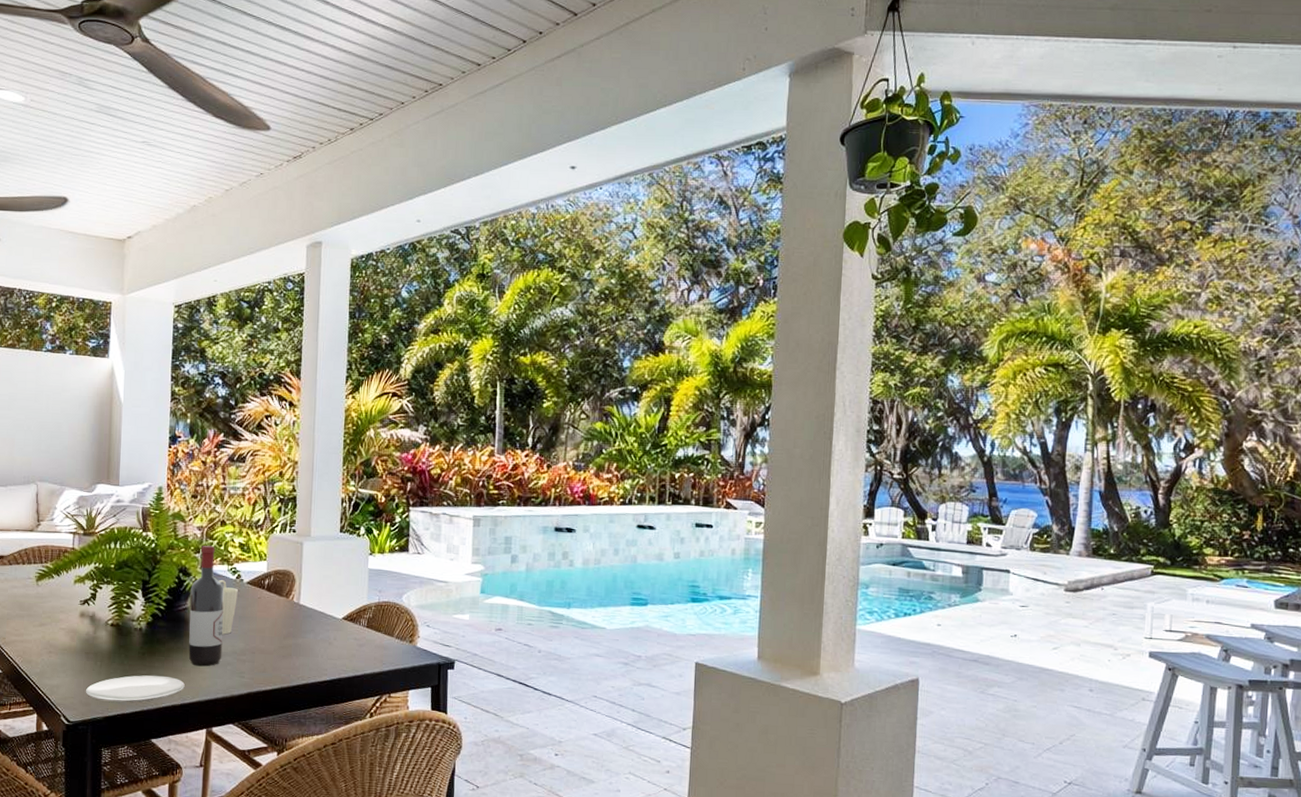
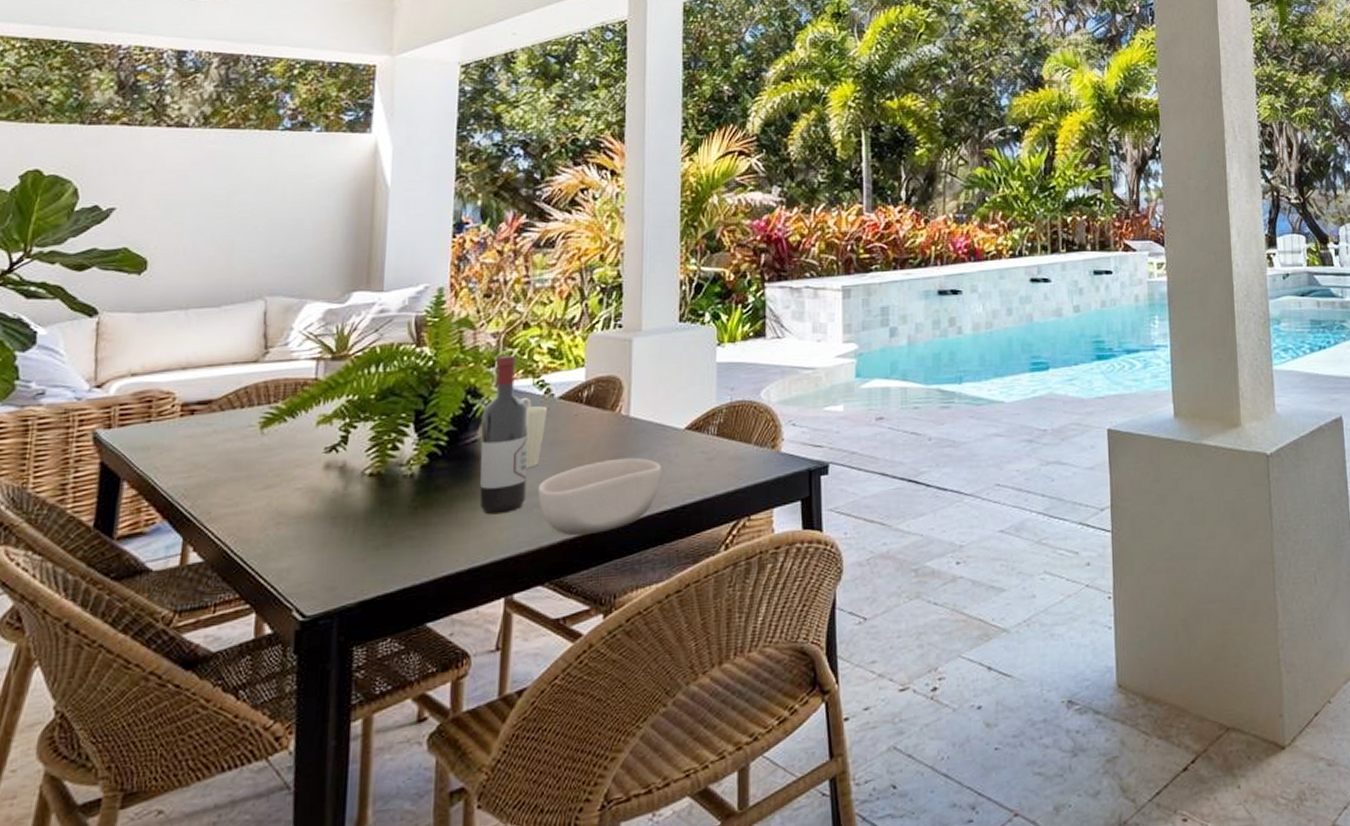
plate: present [86,675,185,703] -> none [331,534,474,581]
bowl: none [230,635,324,692] -> present [537,457,662,536]

